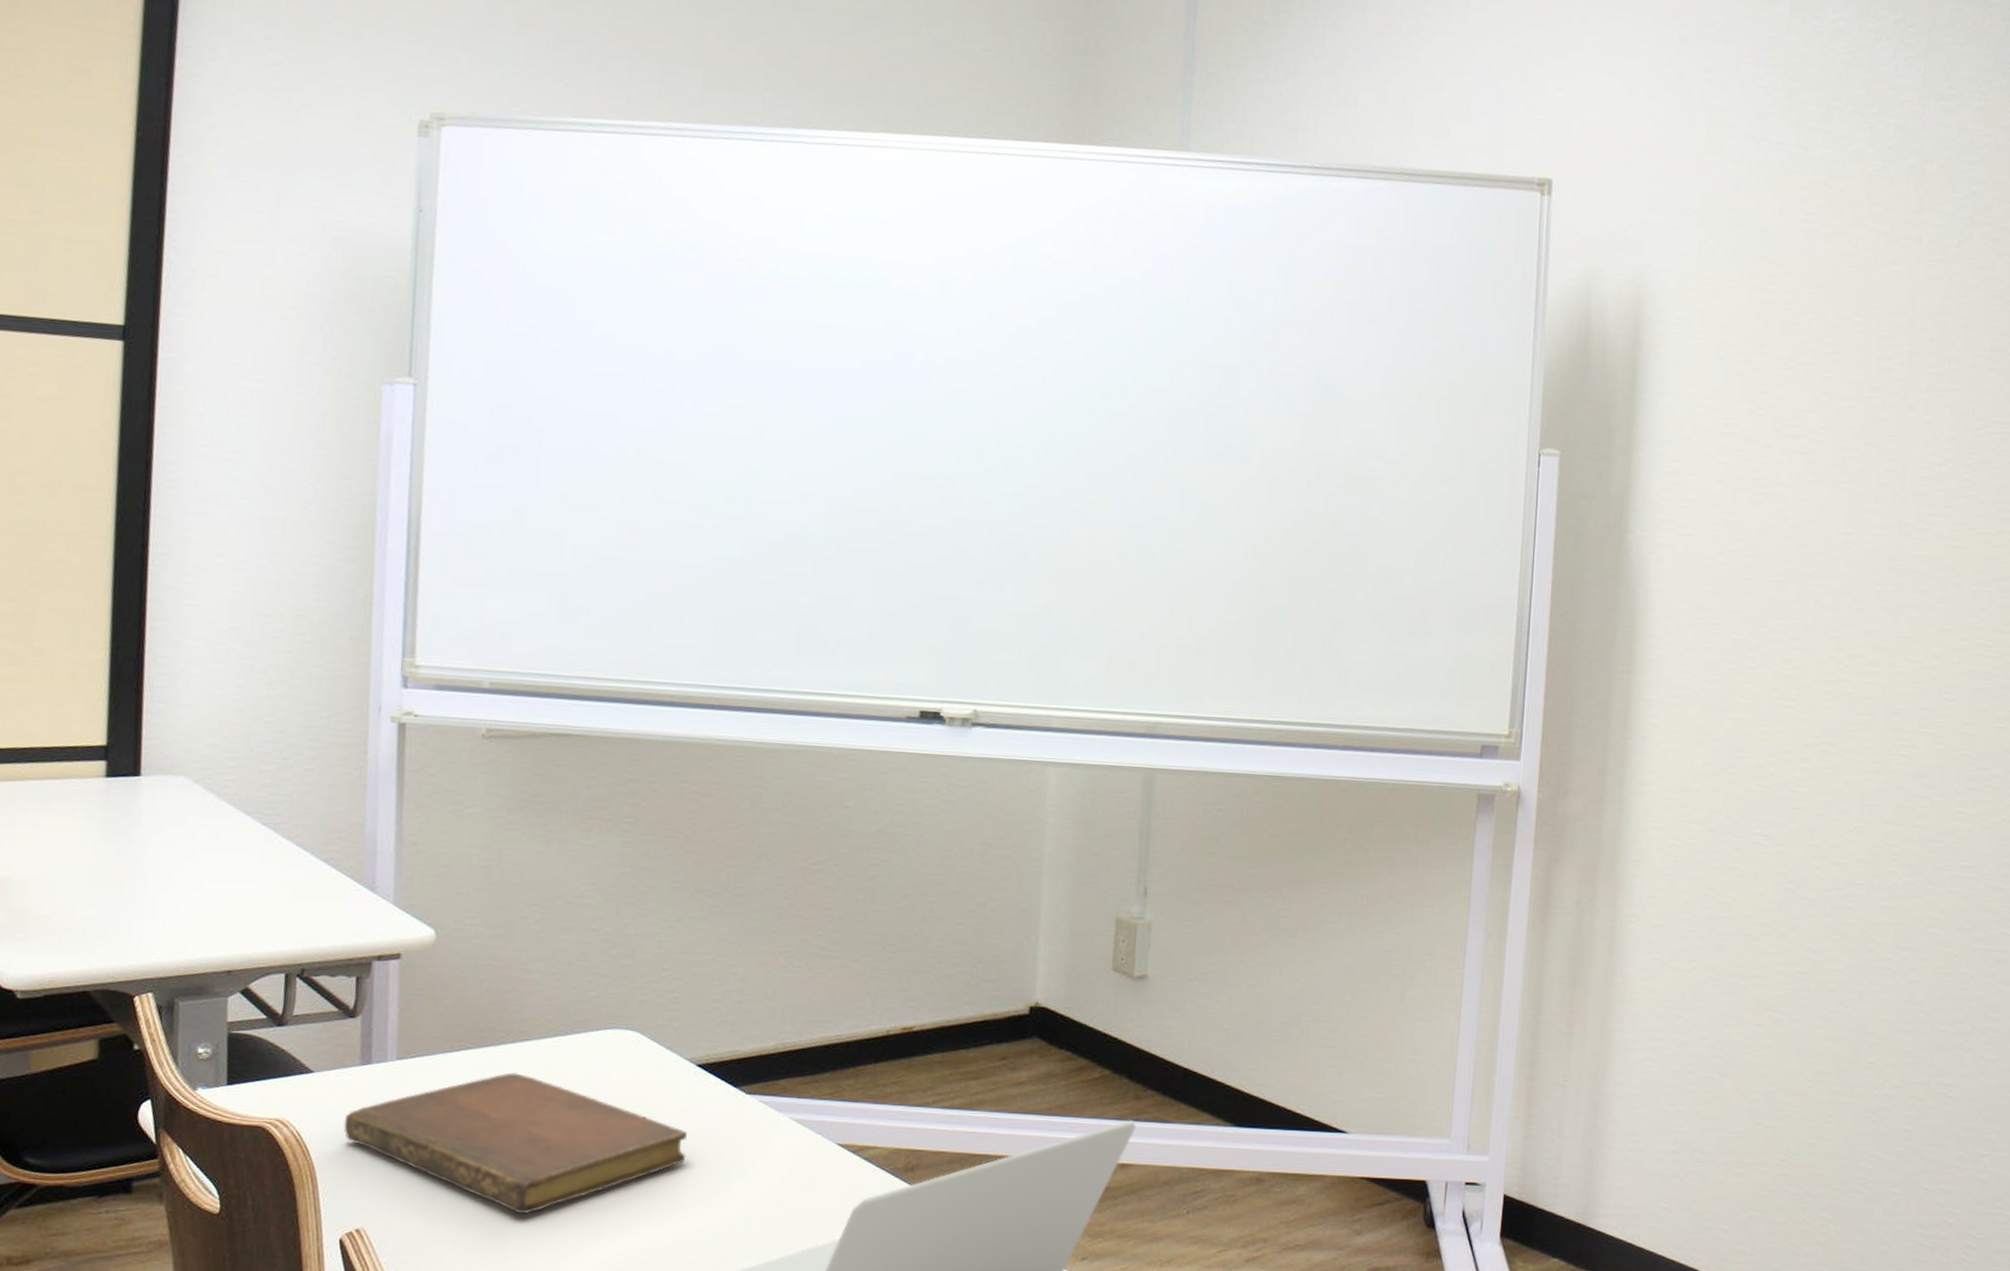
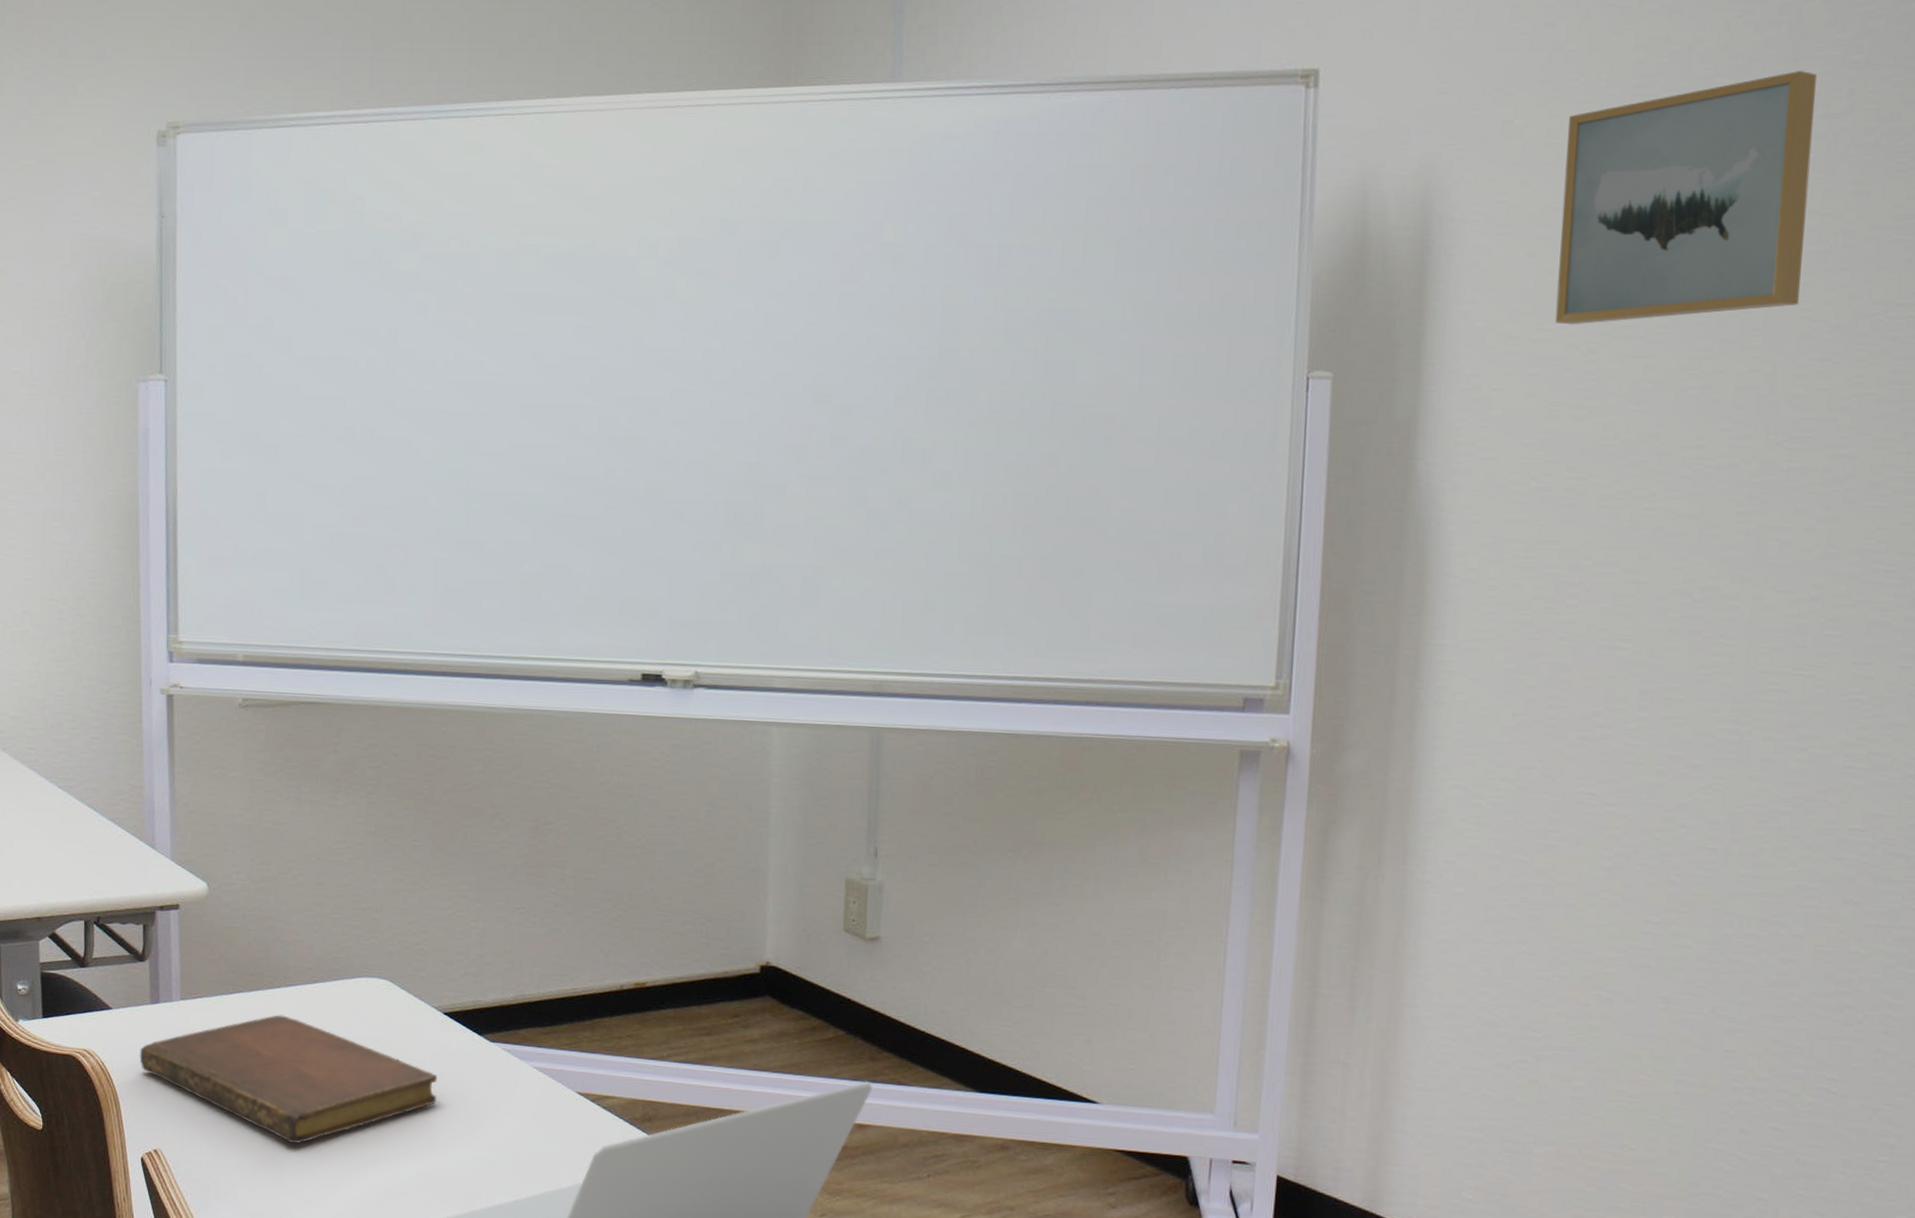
wall art: none [1738,221,1935,422] -> present [1555,71,1817,325]

